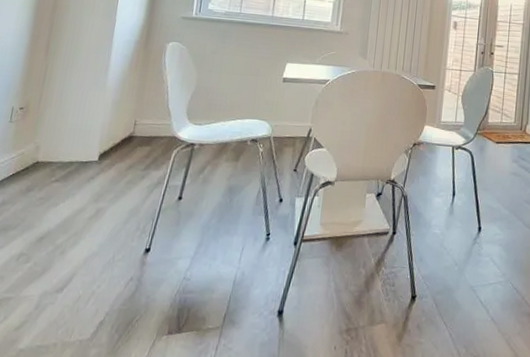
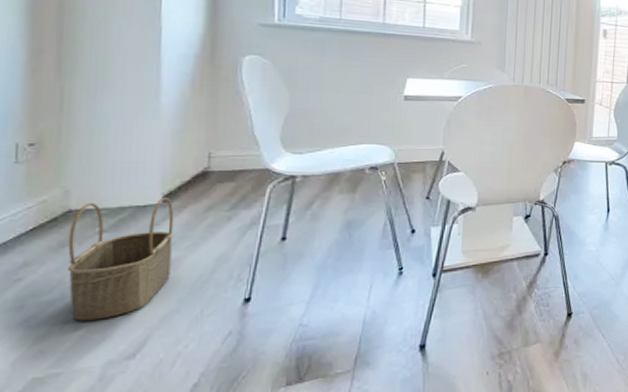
wicker basket: none [25,155,106,255] -> present [67,196,174,321]

